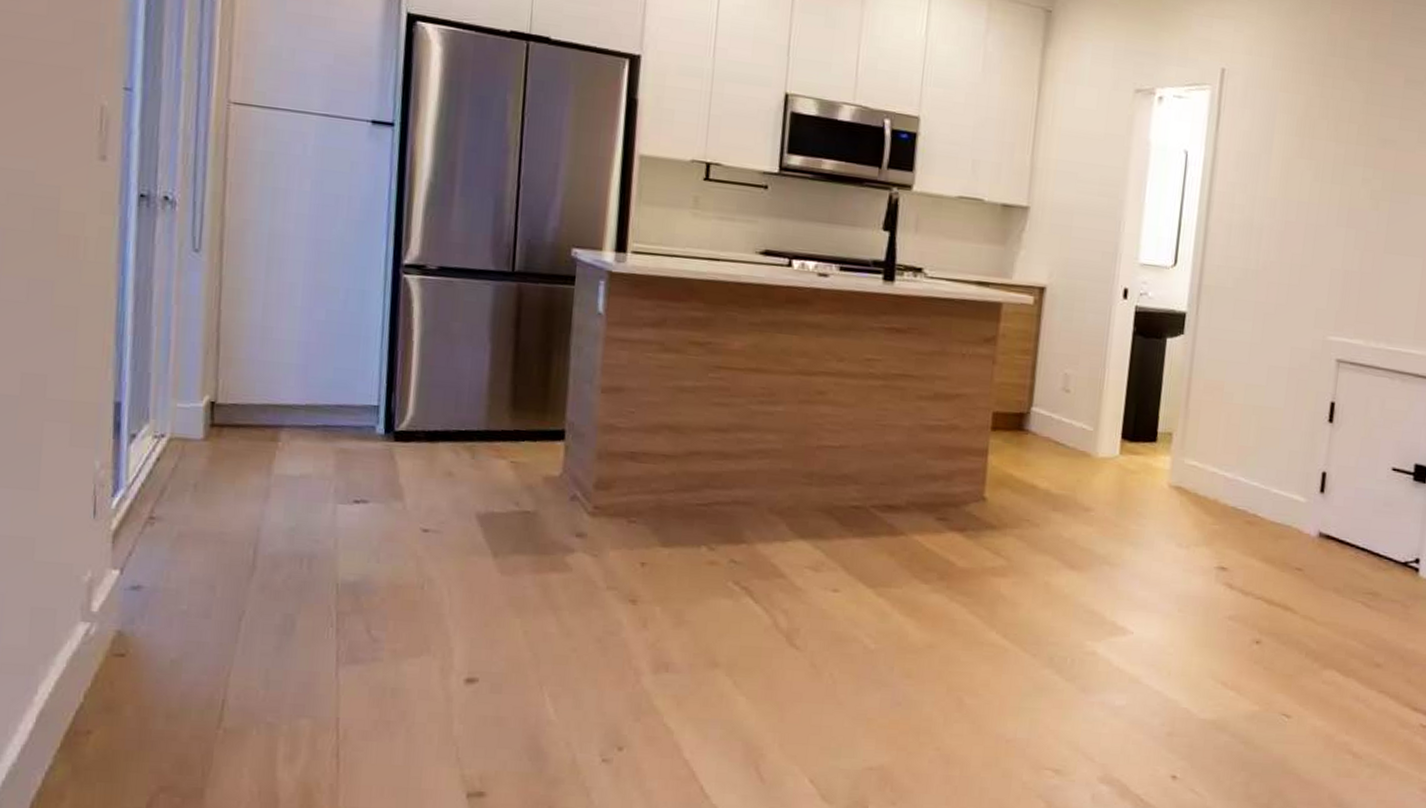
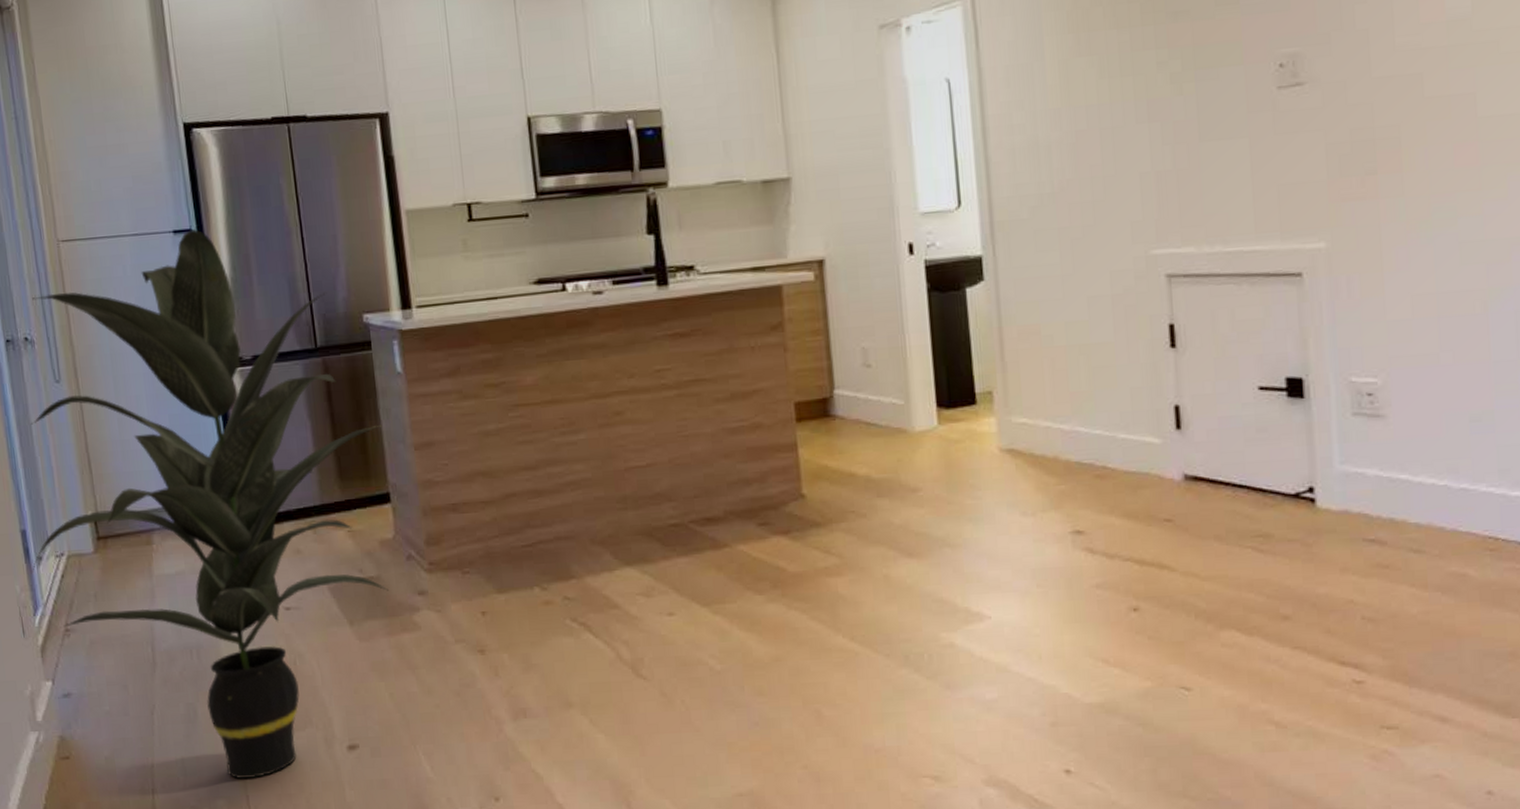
indoor plant: none [118,123,571,700] -> present [30,229,388,779]

